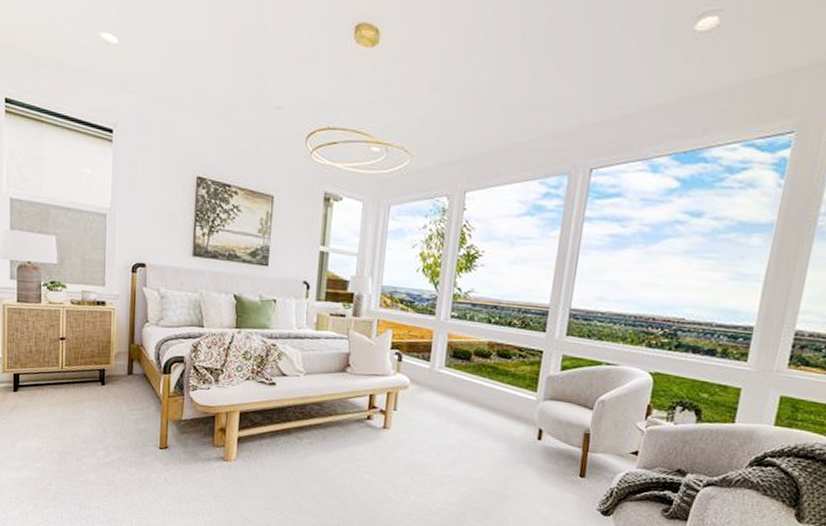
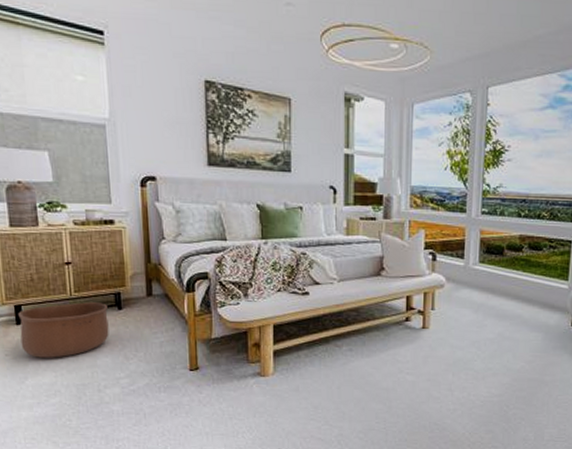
basket: none [16,375,92,426] -> present [18,302,109,358]

